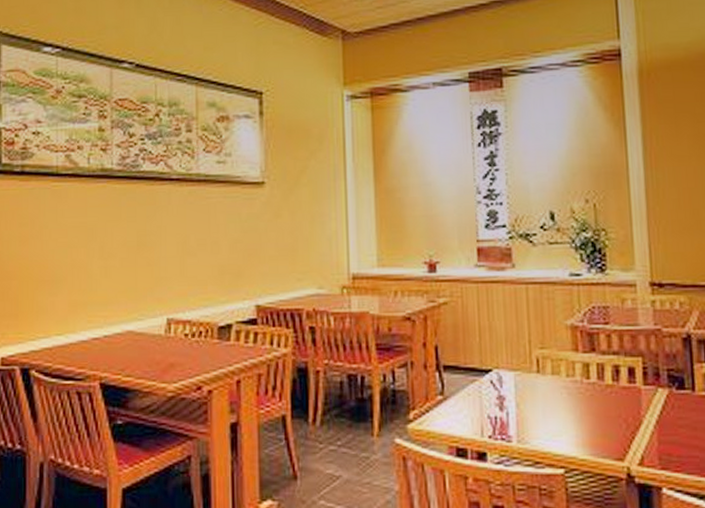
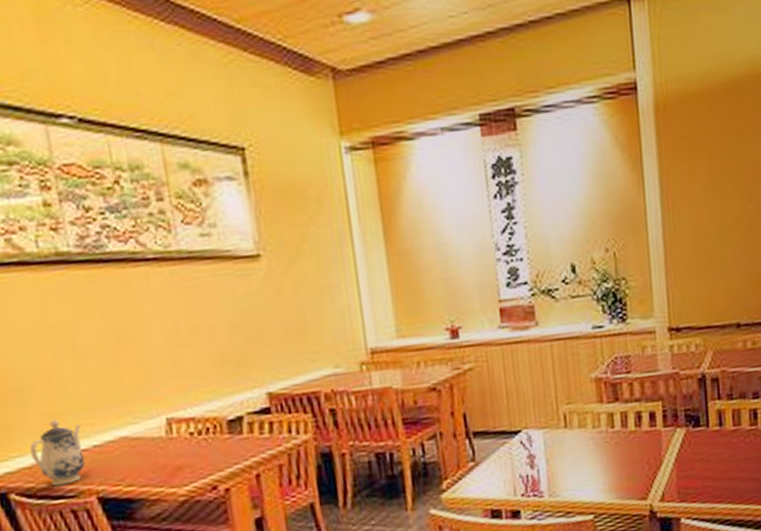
teapot: none [53,308,98,368] -> present [29,419,86,486]

